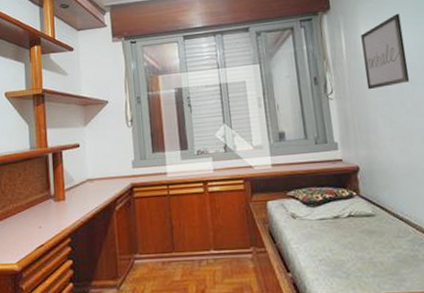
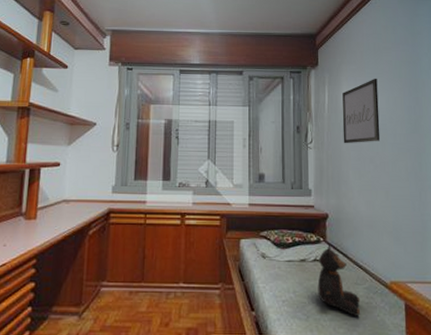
teddy bear: none [354,197,407,271] -> present [317,243,361,316]

